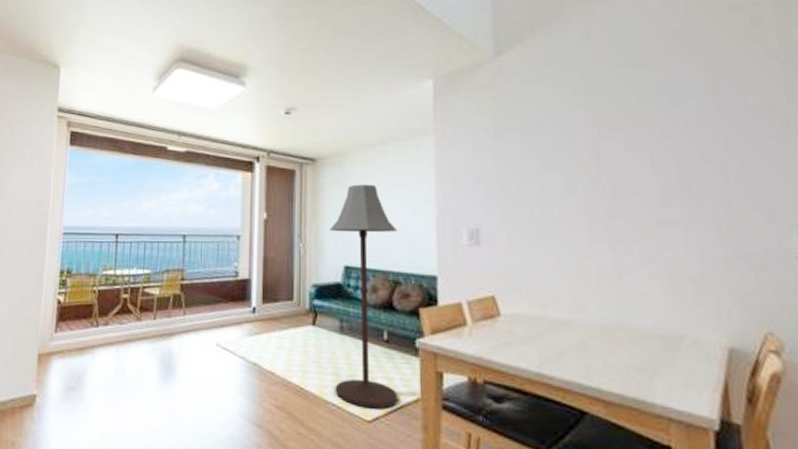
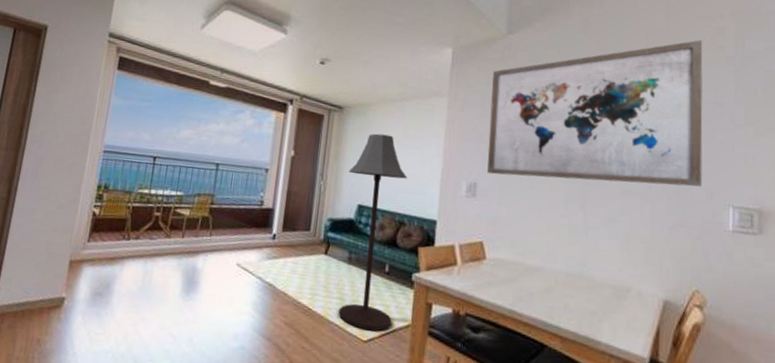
wall art: none [484,34,758,217] -> present [487,40,703,187]

